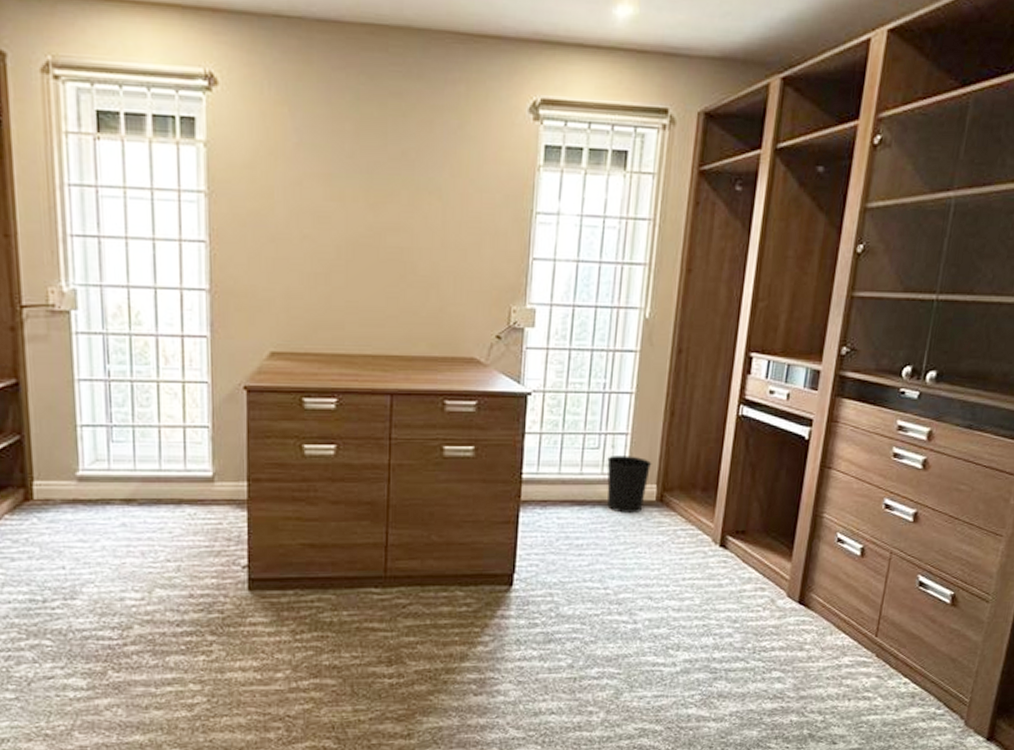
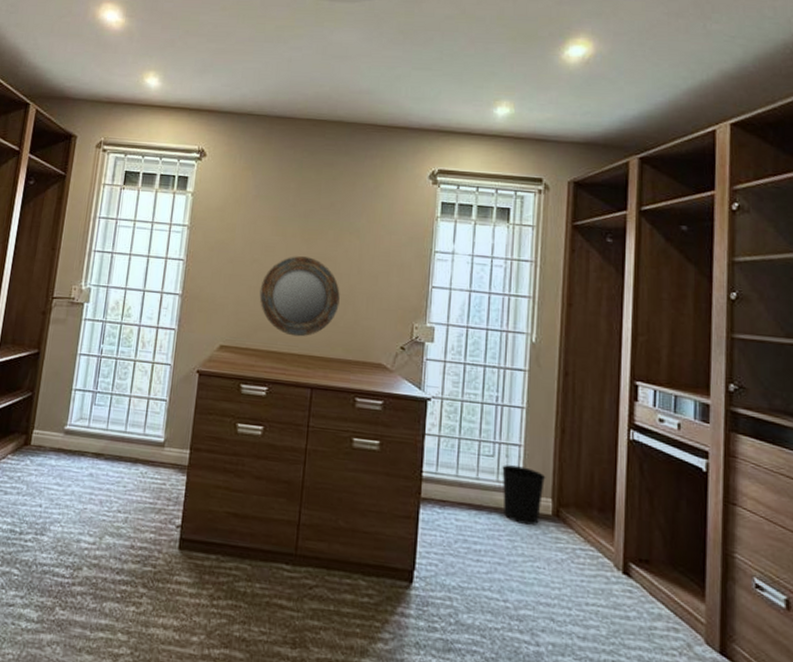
home mirror: none [316,228,420,333] -> present [259,256,340,337]

